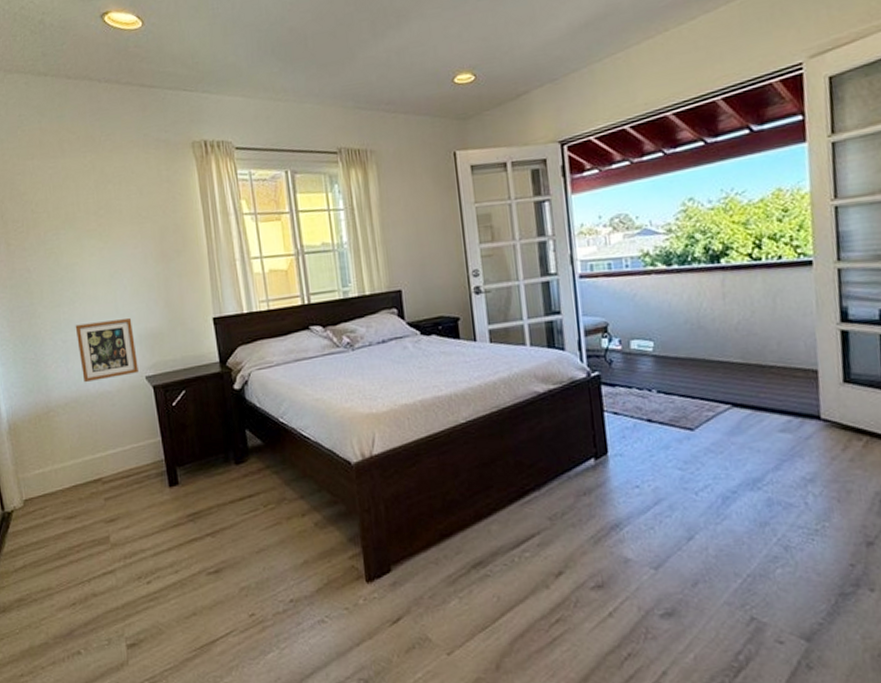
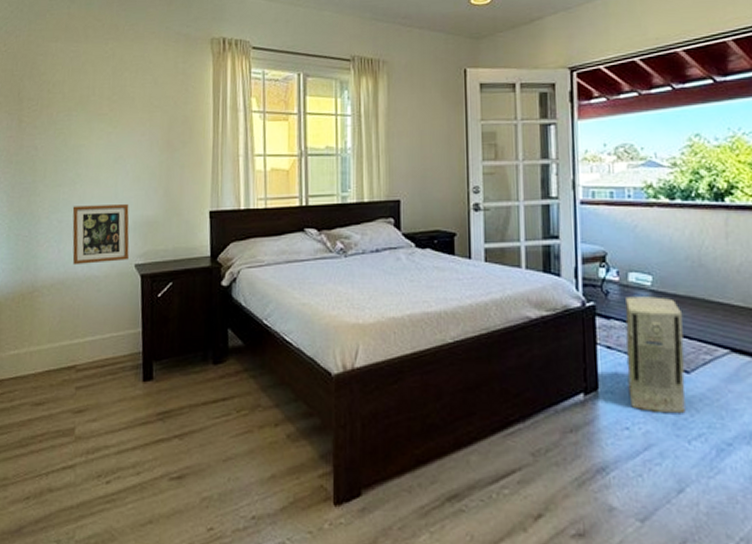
air purifier: none [628,361,692,469] -> present [625,296,686,414]

